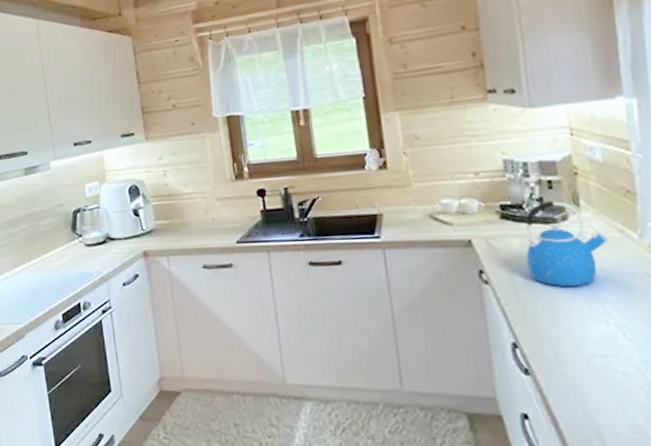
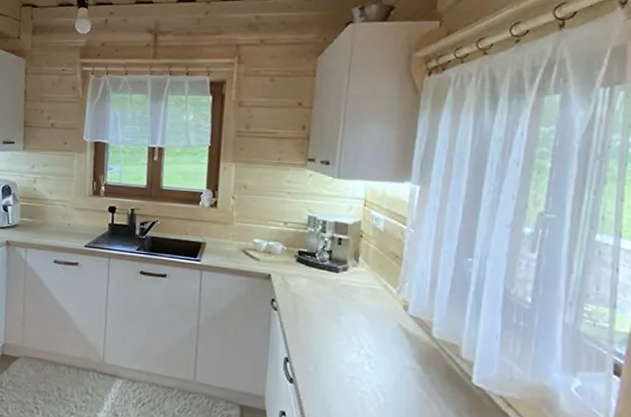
kettle: present [525,200,608,288] -> none [309,253,374,323]

